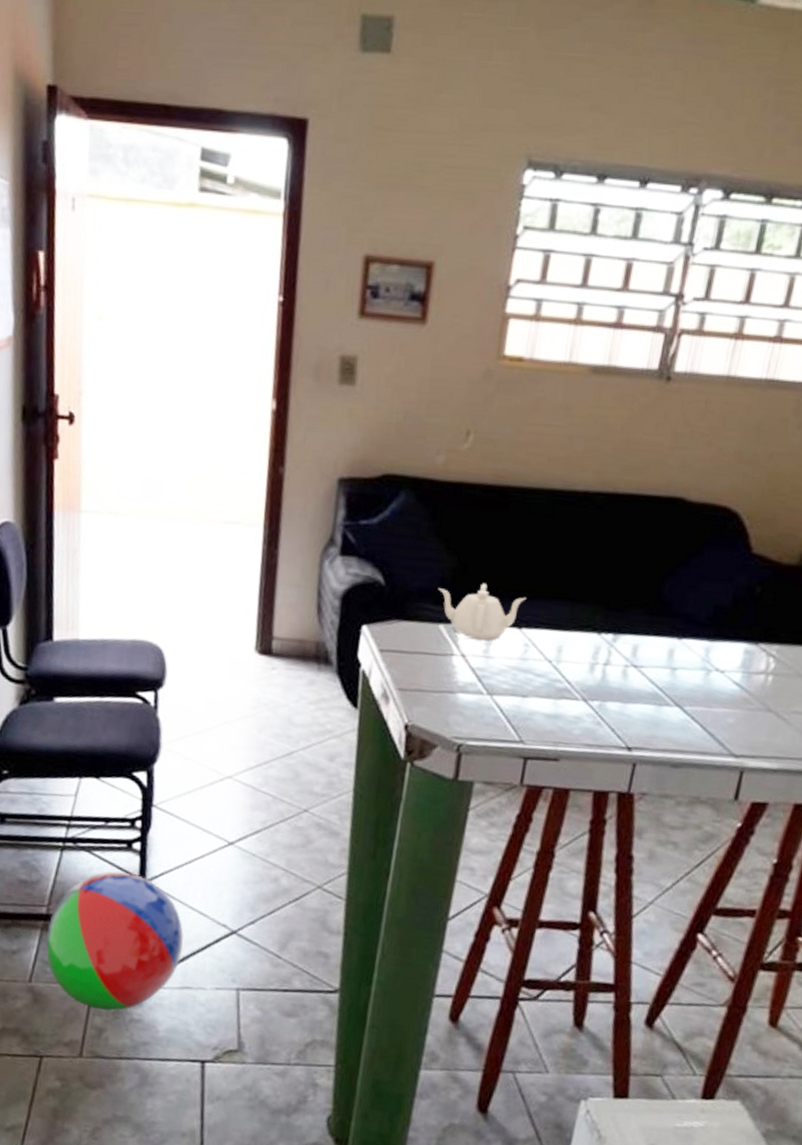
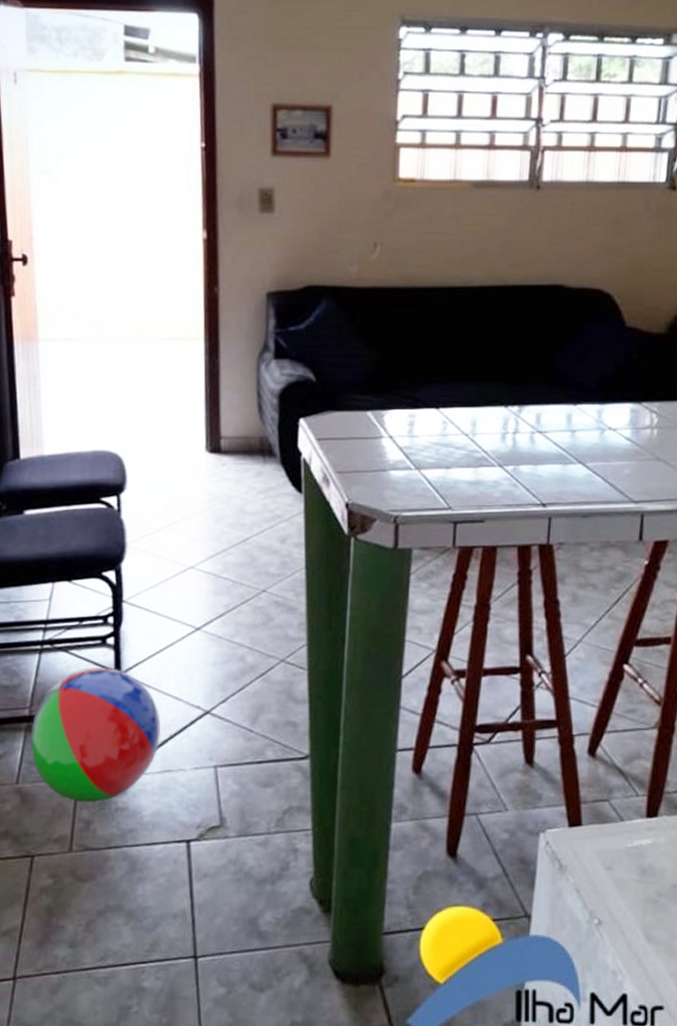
teapot: present [437,583,527,641] -> none [362,372,441,422]

